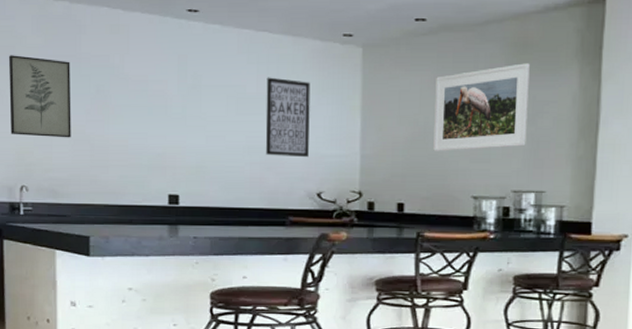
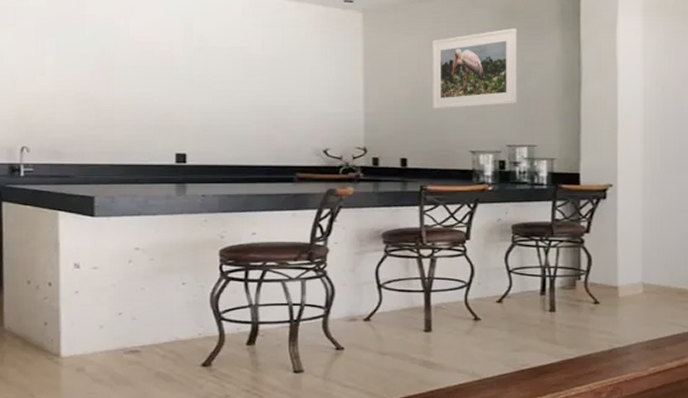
wall art: present [9,55,71,138] -> none [10,17,75,99]
wall art: present [265,77,311,158] -> none [272,40,314,116]

